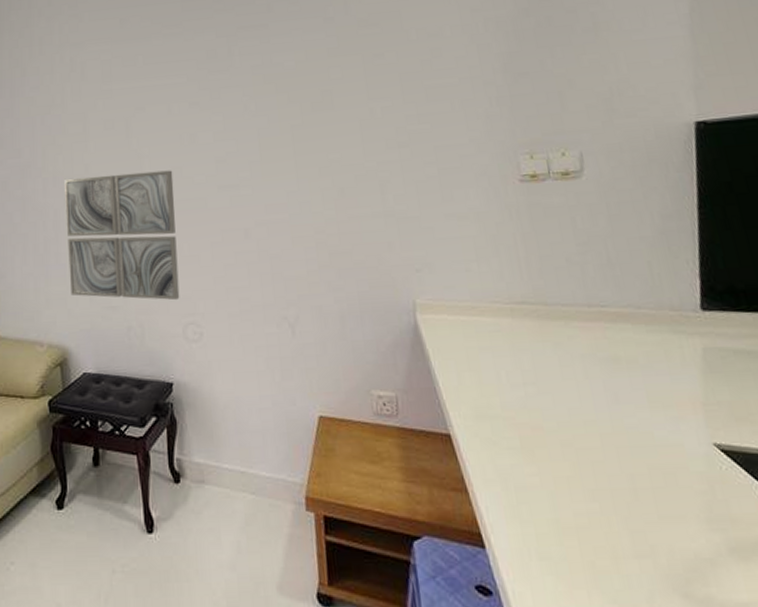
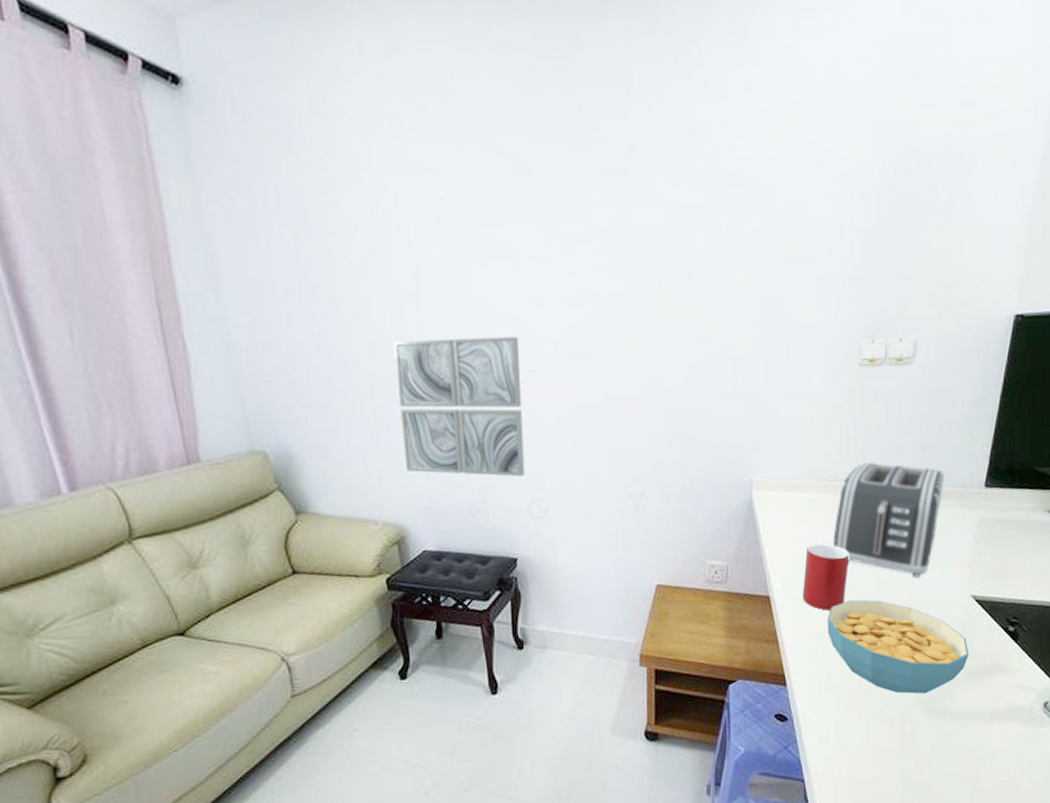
cup: none [487,374,545,455] -> present [802,543,850,611]
toaster: none [517,282,649,418] -> present [833,462,944,578]
cereal bowl: none [525,443,729,574] -> present [827,599,969,694]

